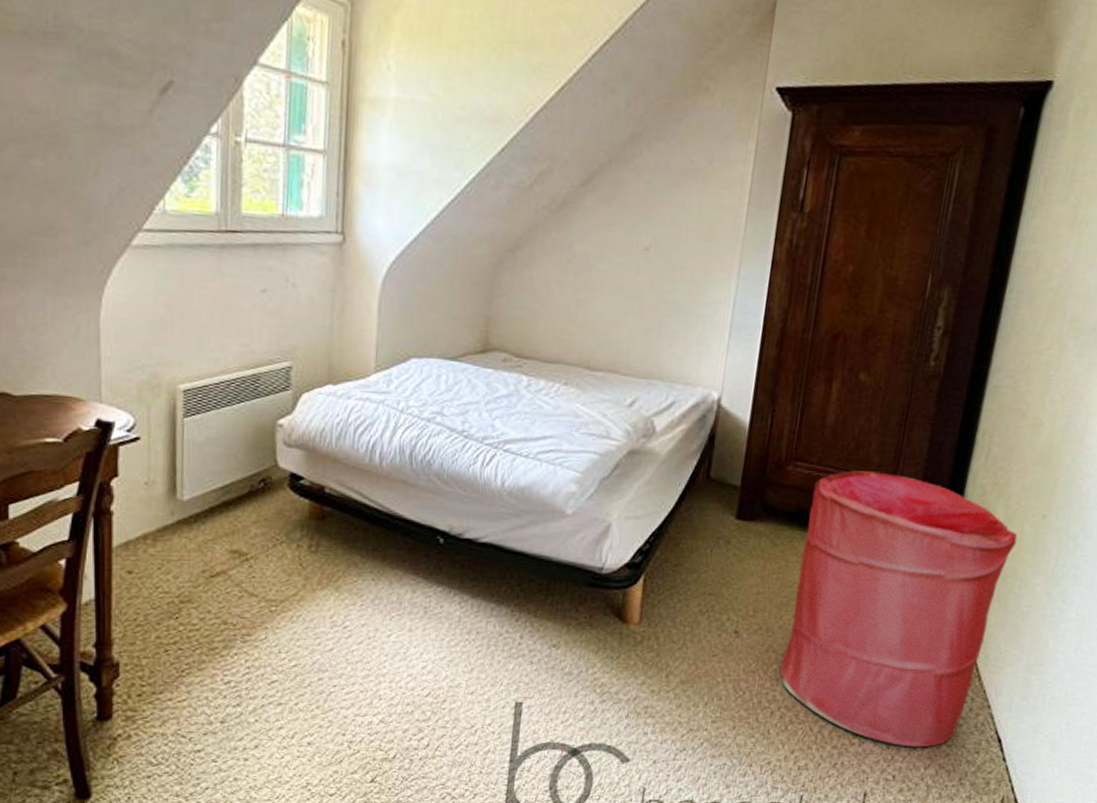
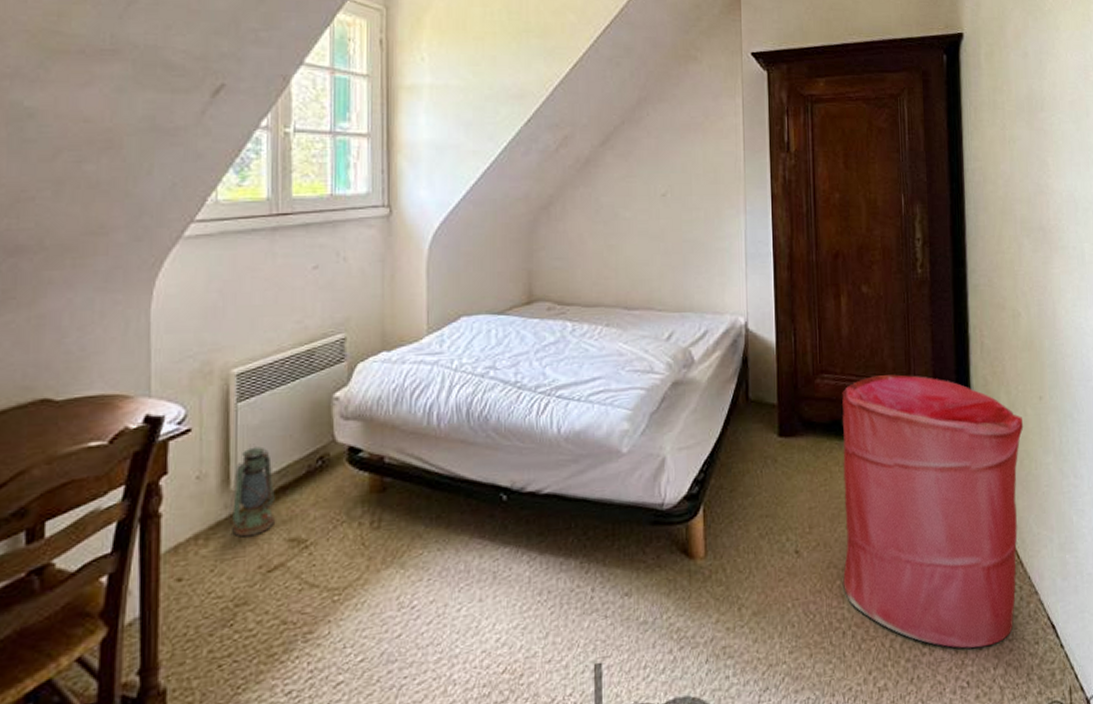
lantern: none [175,458,219,543] -> present [229,444,275,537]

